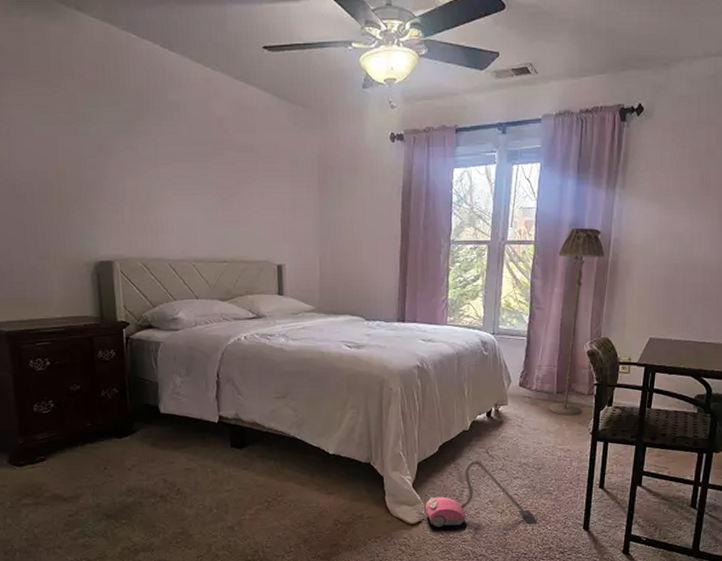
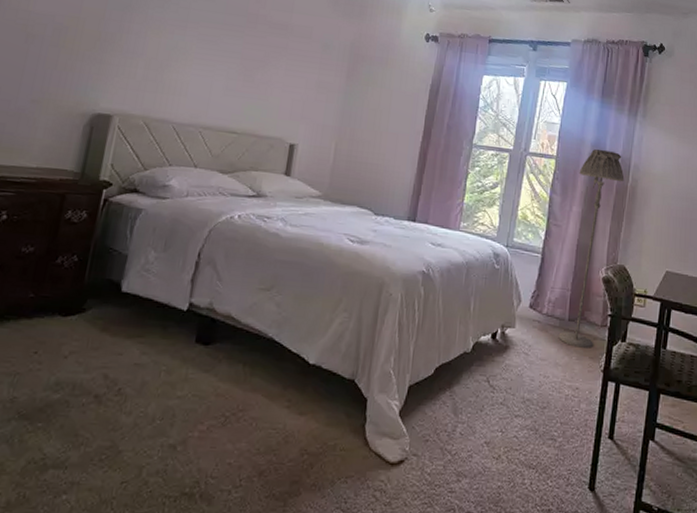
vacuum cleaner: present [425,460,537,528] -> none [410,389,537,477]

